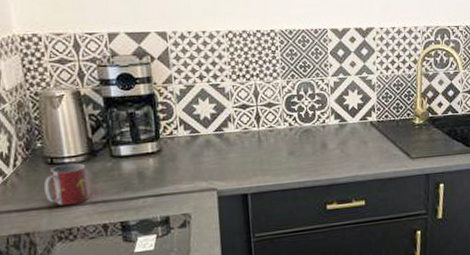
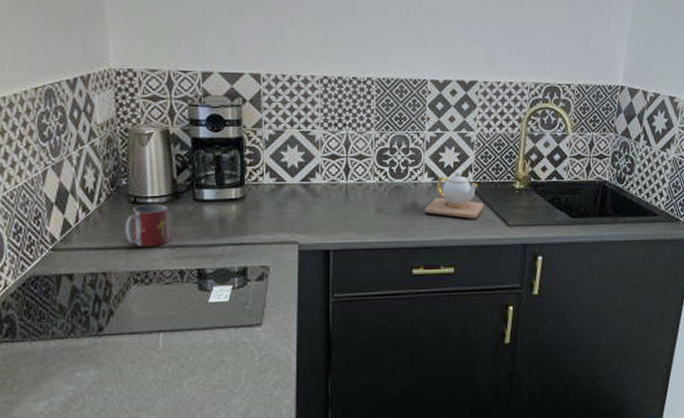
teapot: none [333,111,388,155] -> present [424,171,484,219]

